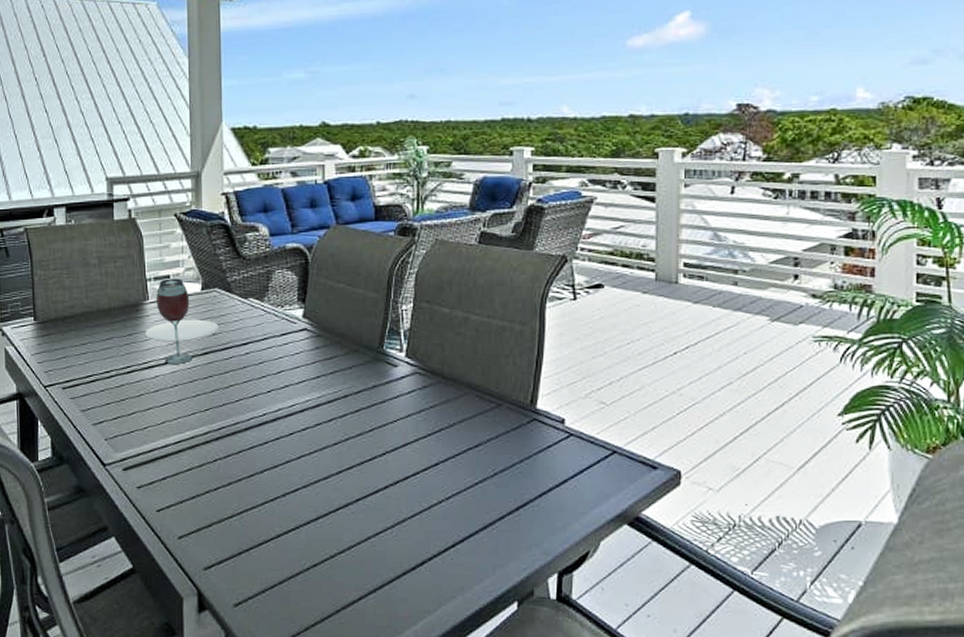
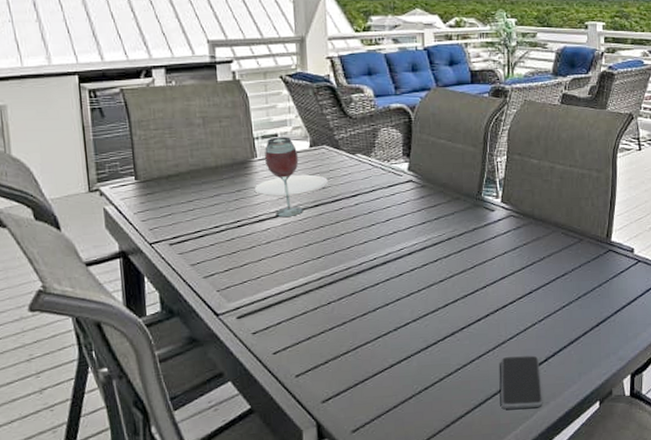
mobile phone: none [399,536,449,602] -> present [500,355,543,409]

